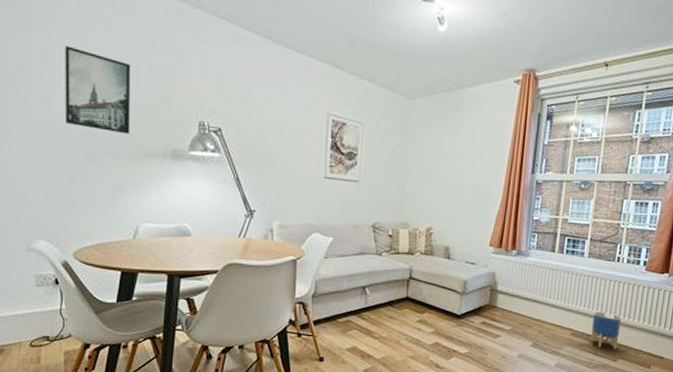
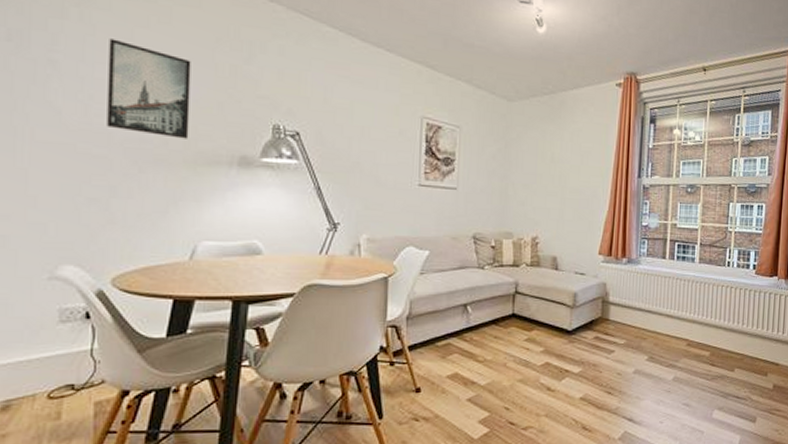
planter: present [590,312,621,350] -> none [707,320,736,359]

